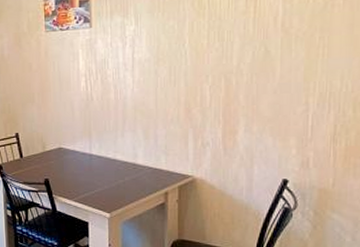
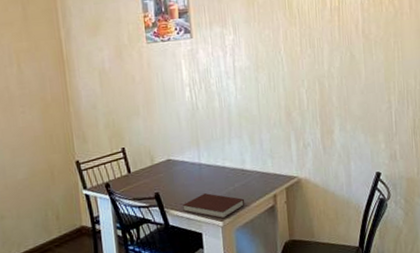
notebook: none [71,184,134,211] -> present [183,193,245,219]

